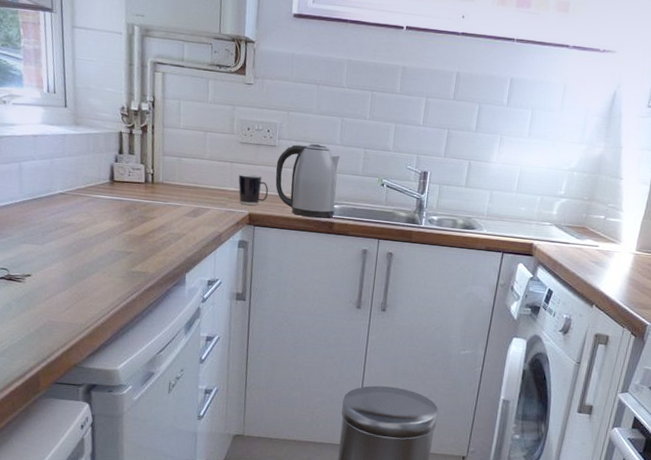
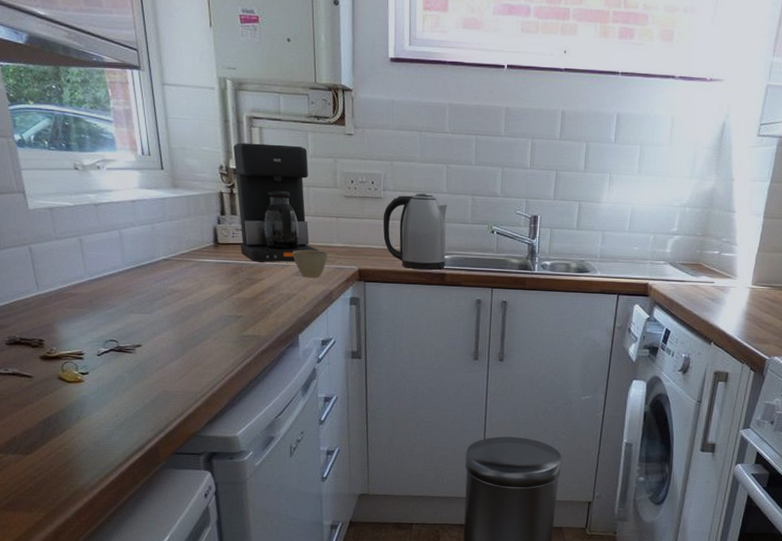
coffee maker: none [135,86,212,203] -> present [233,142,319,263]
cup: none [185,191,220,220] -> present [292,249,327,279]
mug: present [238,173,269,205] -> none [345,228,377,260]

